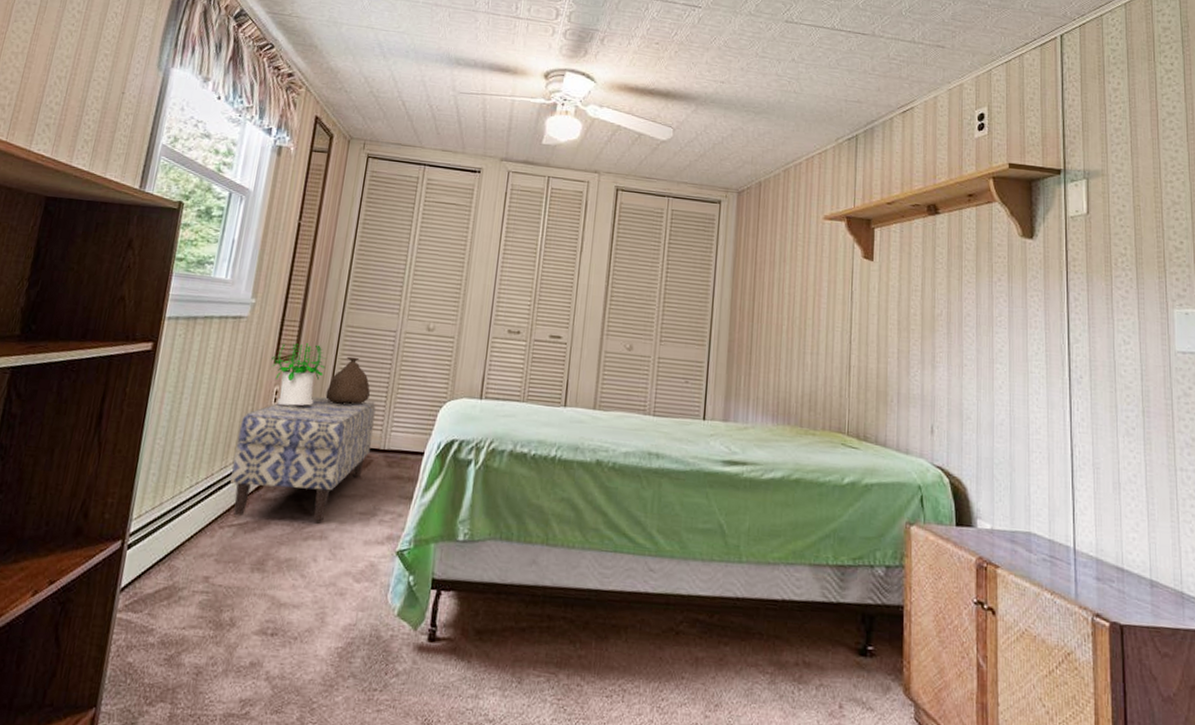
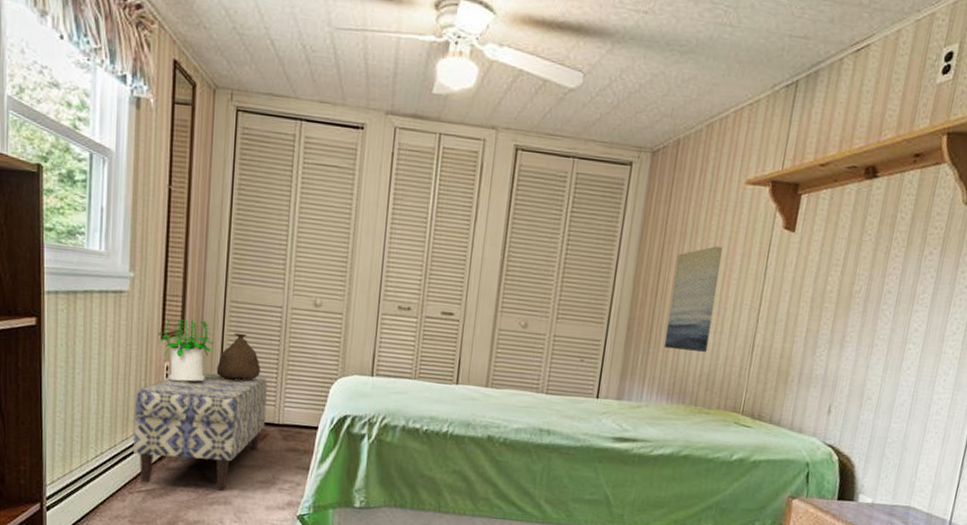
wall art: none [765,273,810,373] -> present [665,246,723,352]

